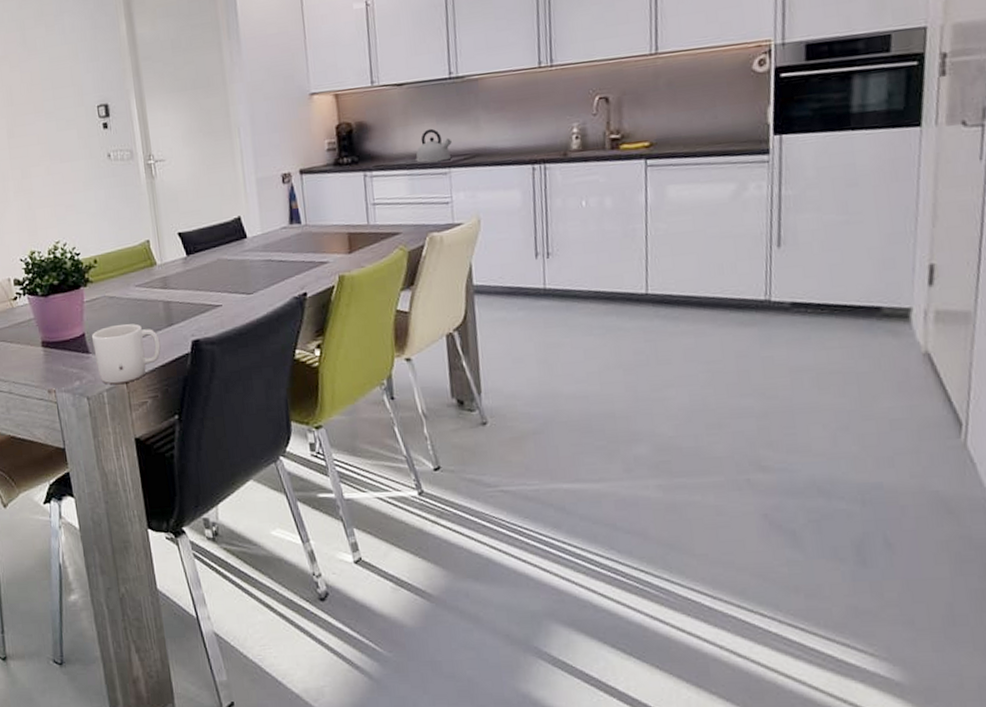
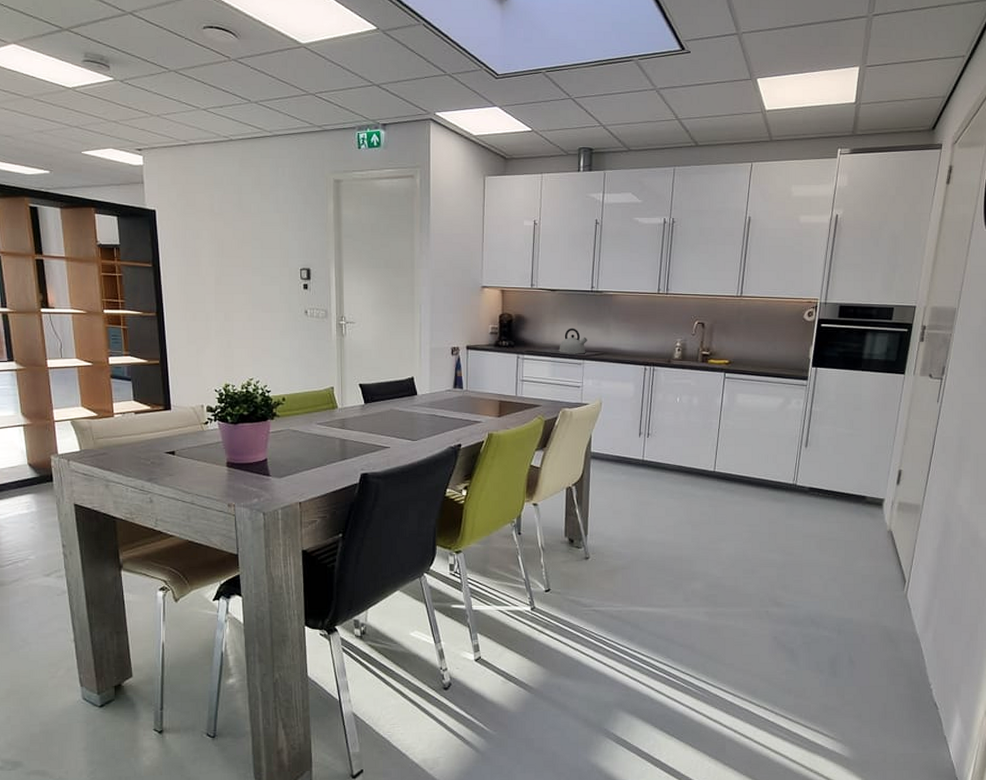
mug: present [91,323,161,385] -> none [273,454,333,505]

